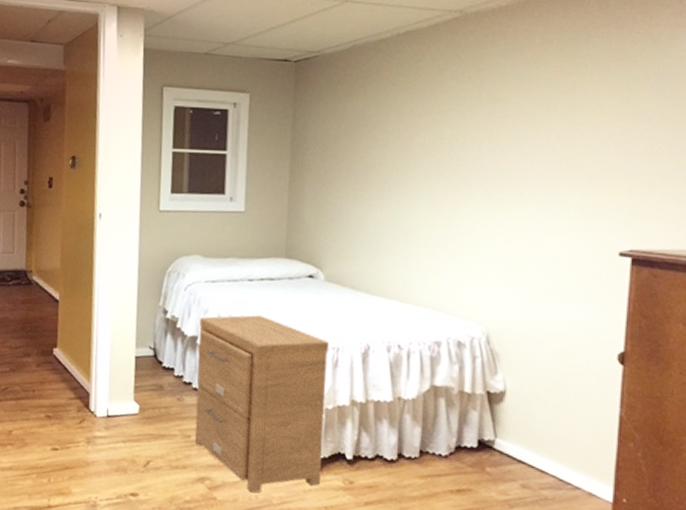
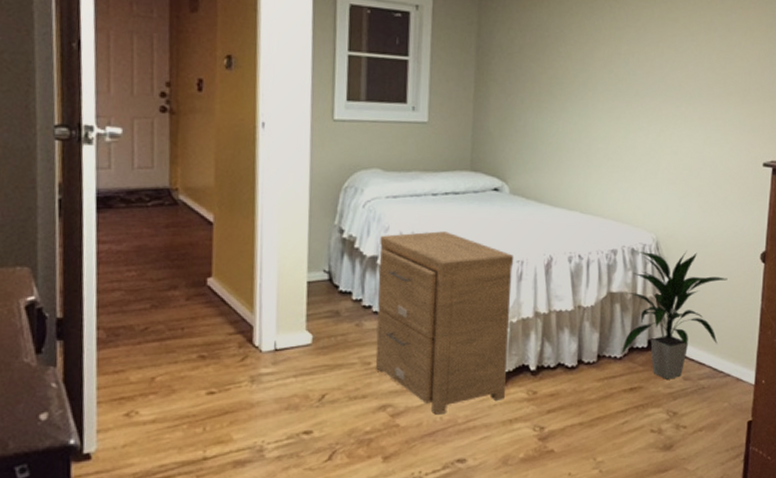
indoor plant: none [446,345,575,485] -> present [621,251,728,379]

